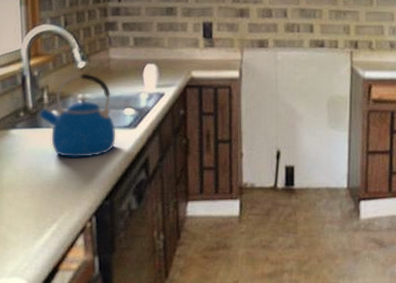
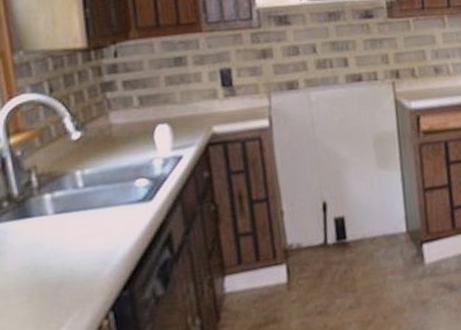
kettle: present [37,73,116,158] -> none [25,144,129,248]

